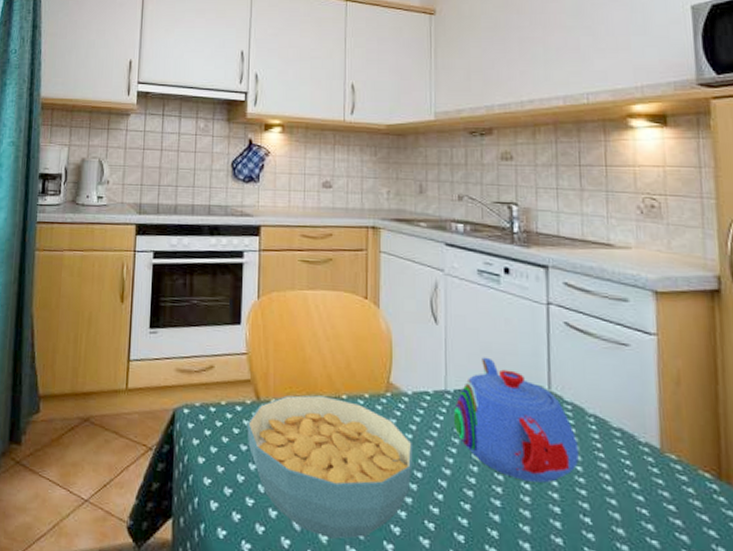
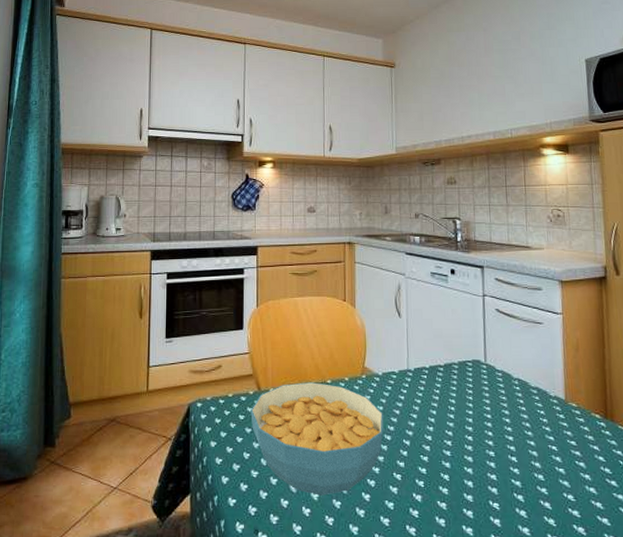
teapot: present [453,357,579,483] -> none [414,341,507,434]

